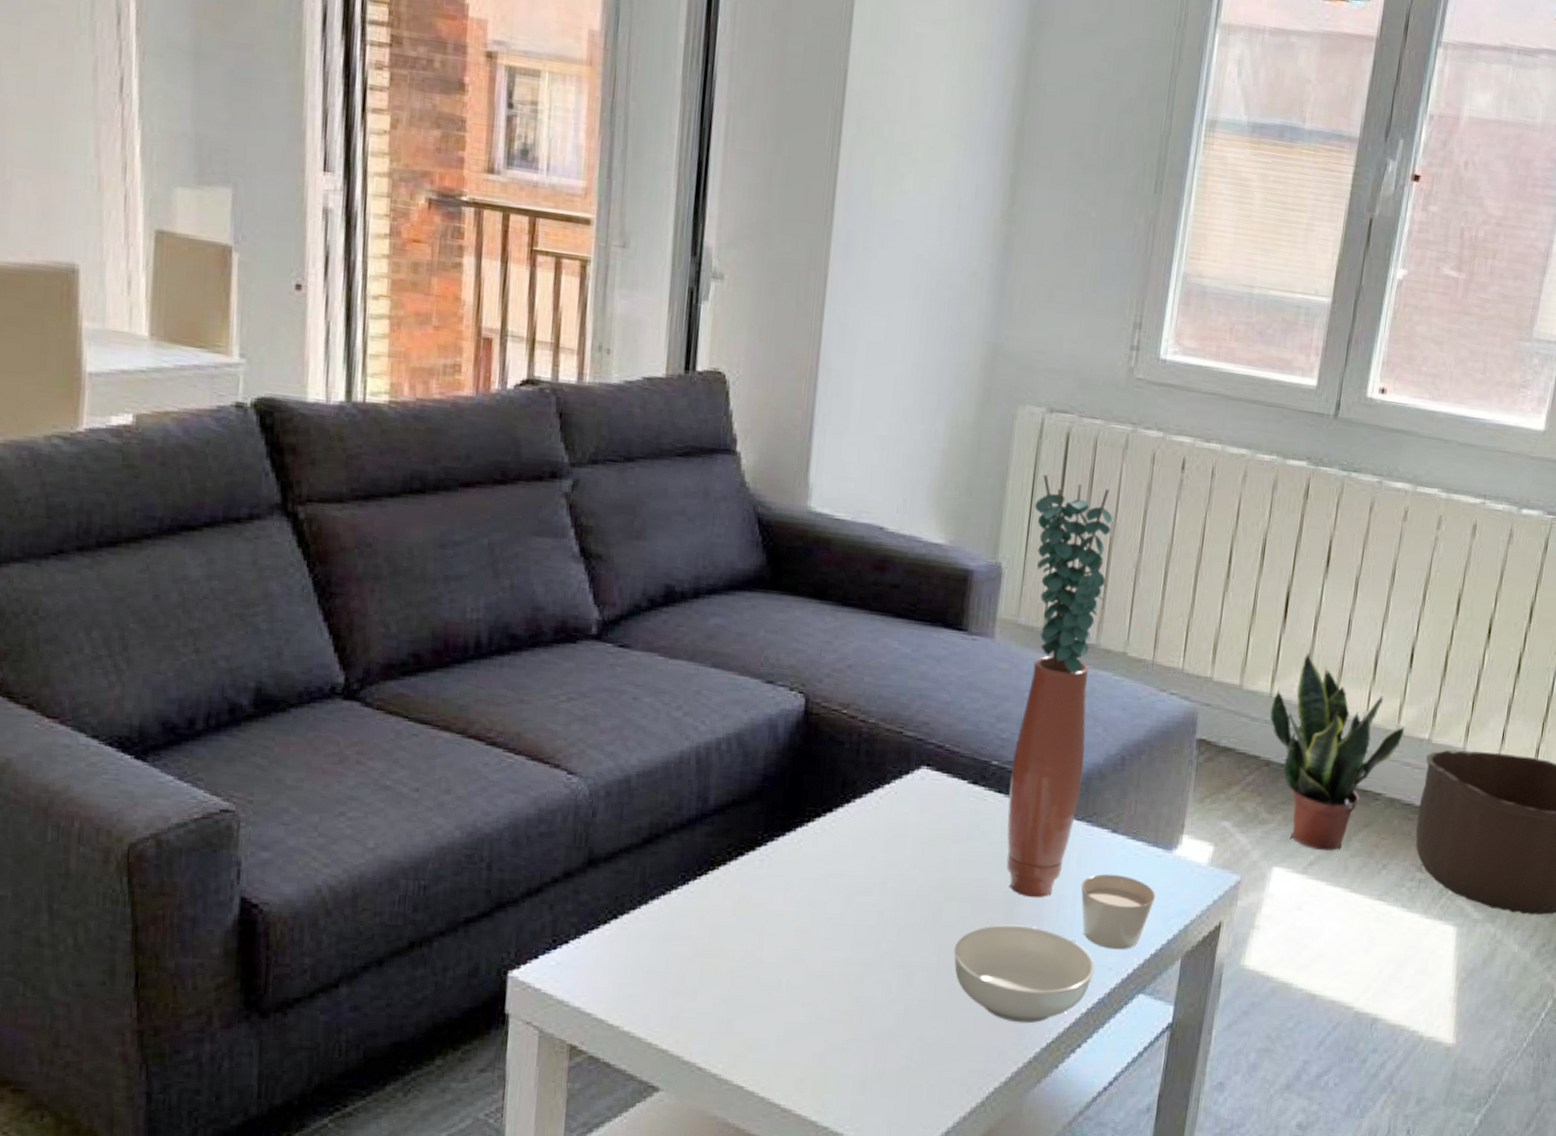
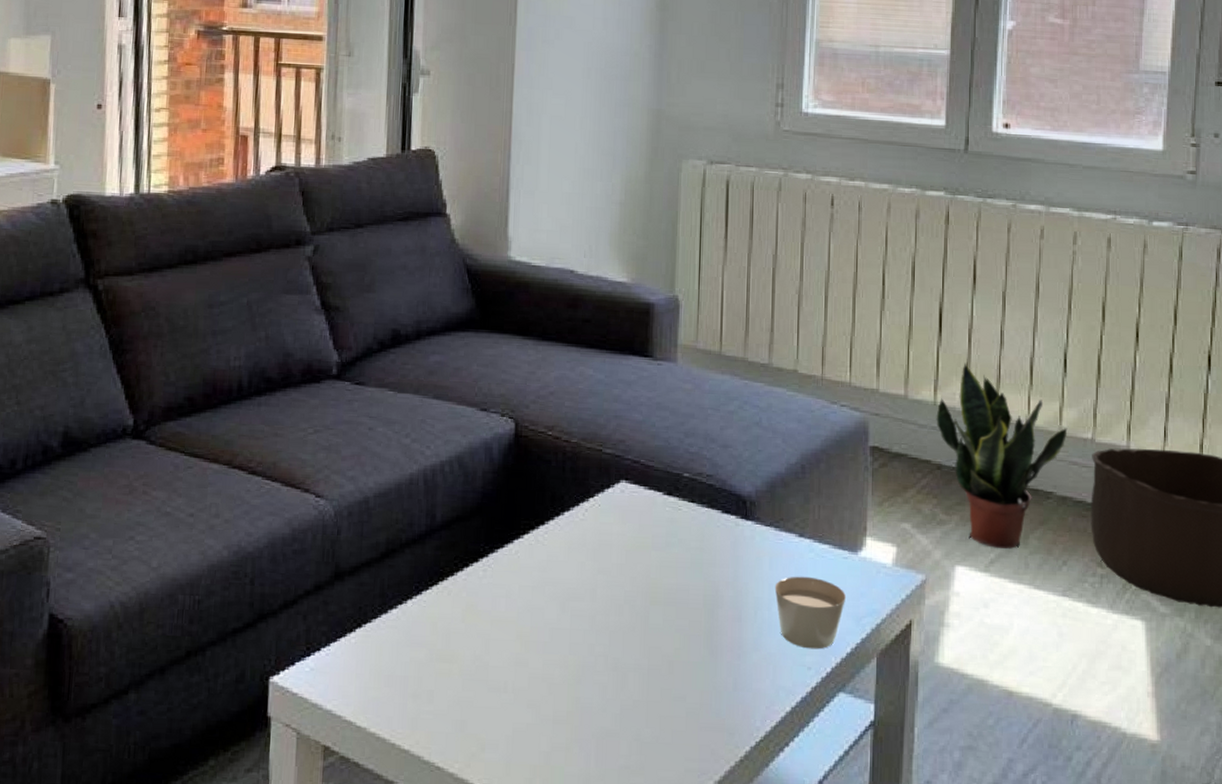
bowl: present [953,924,1095,1024] -> none [662,626,795,723]
vase: present [1006,475,1113,898] -> none [701,217,774,601]

